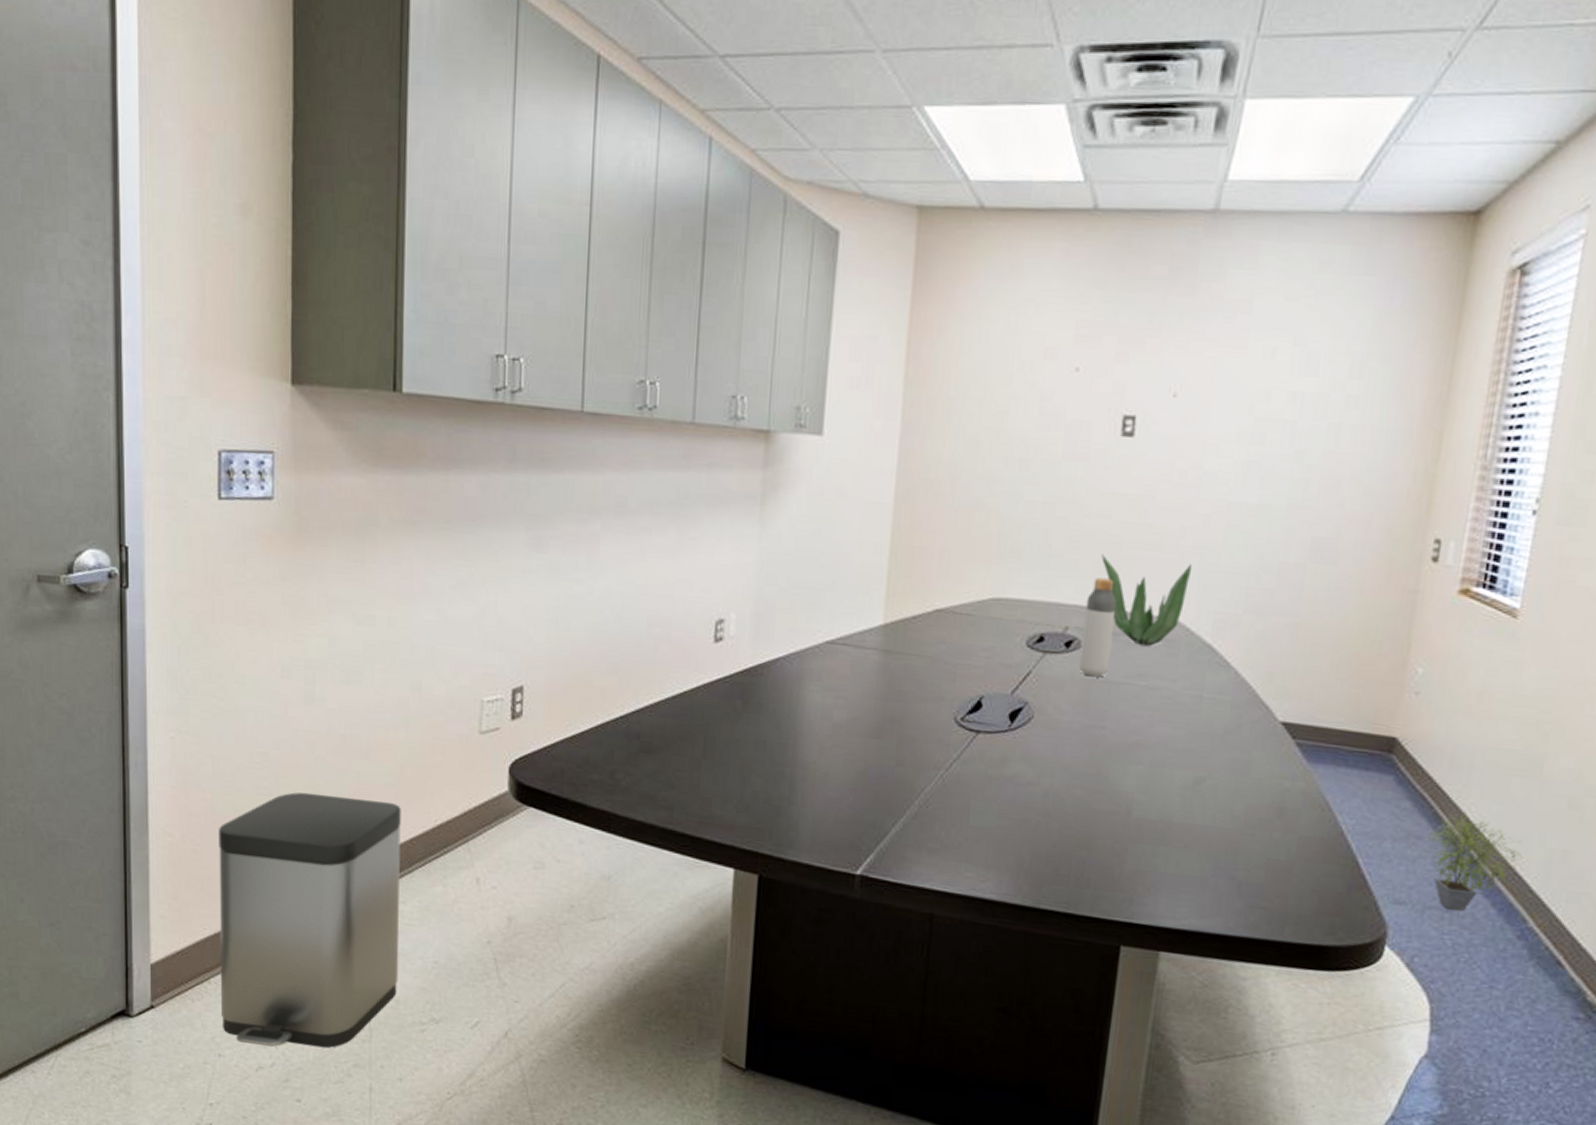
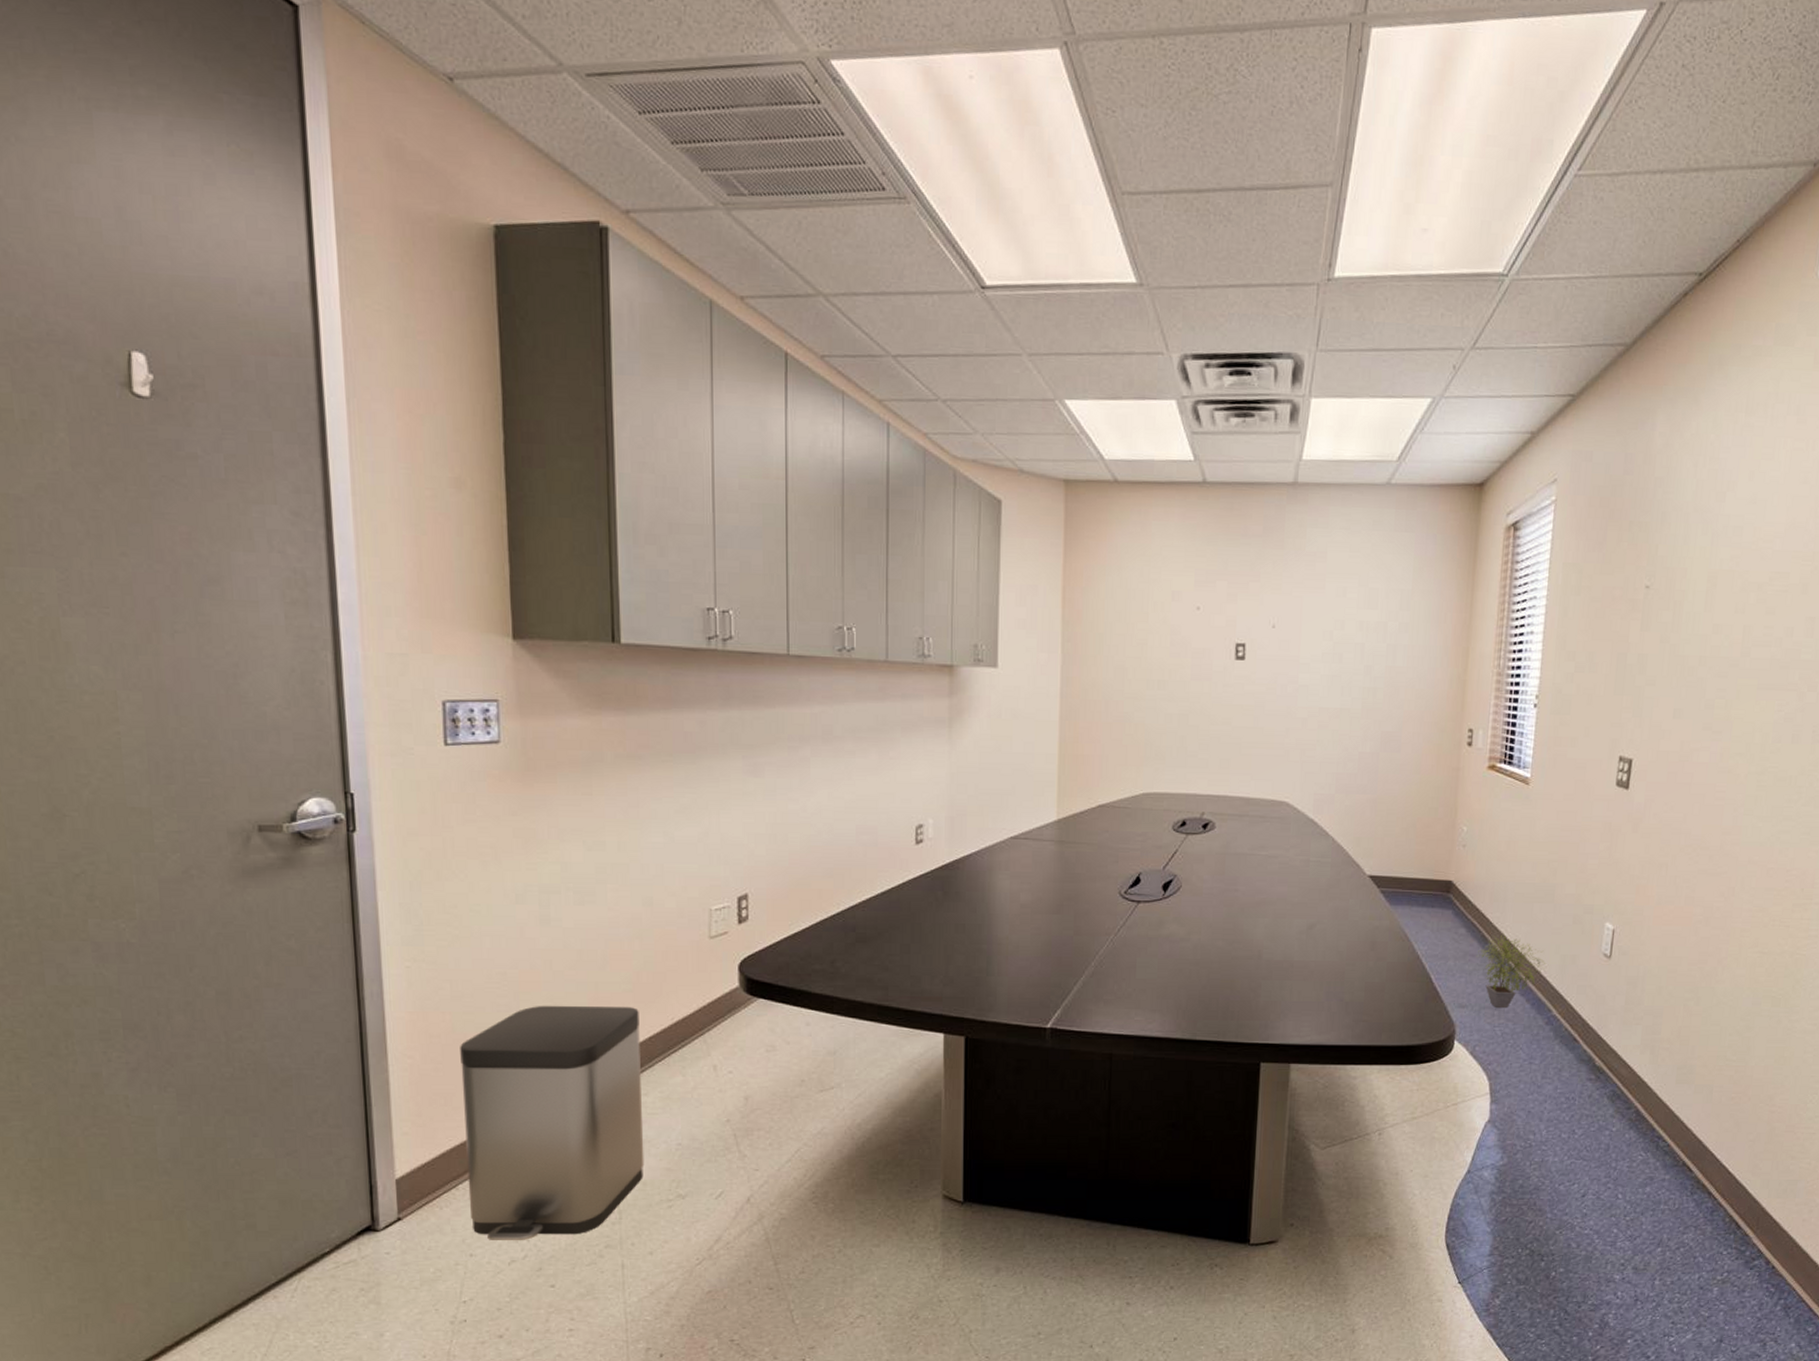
bottle: present [1079,577,1116,677] -> none [1214,772,1240,851]
plant: present [1101,554,1191,647] -> none [1226,753,1294,824]

